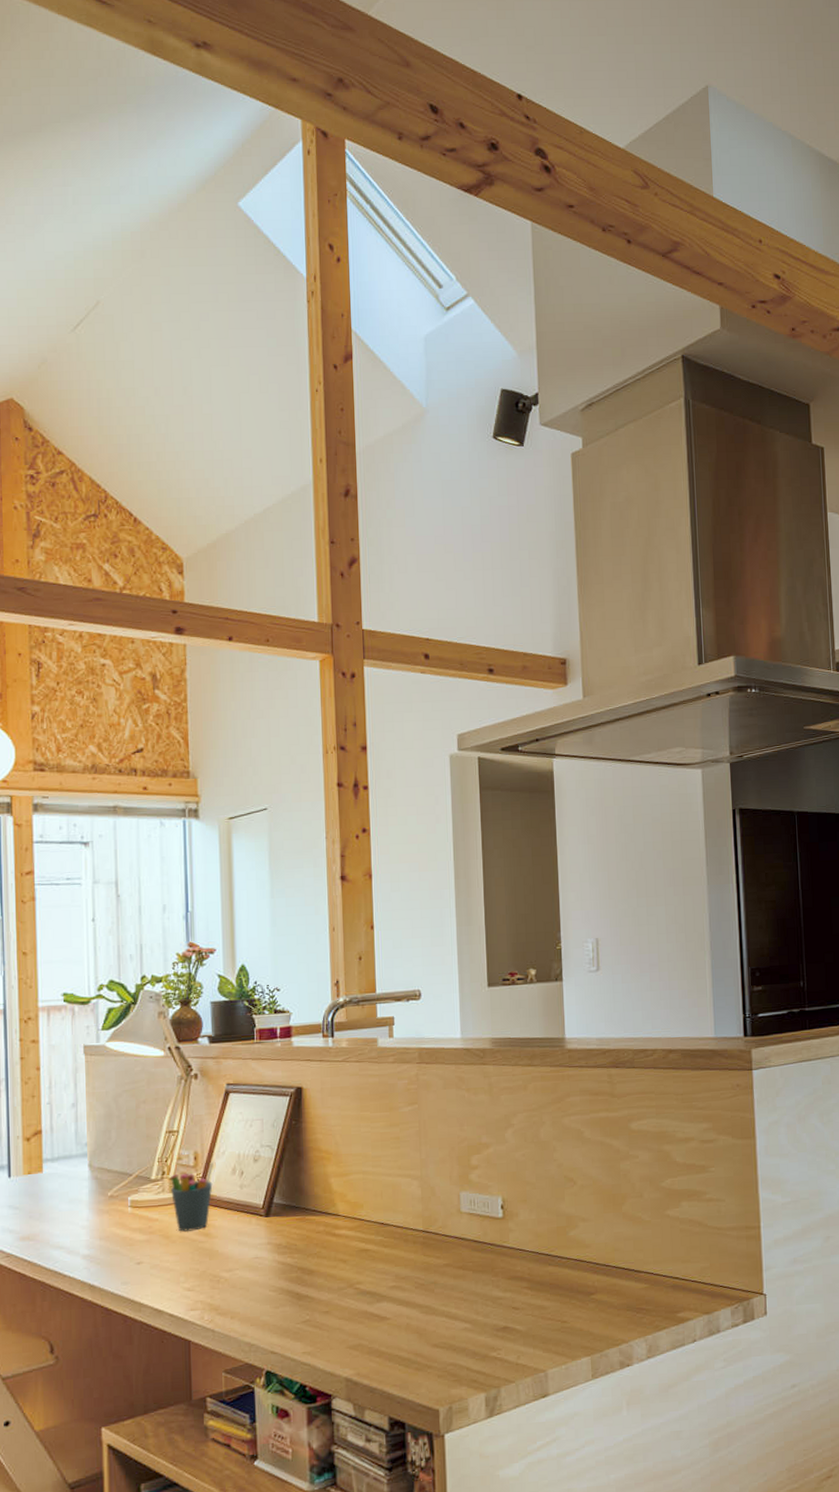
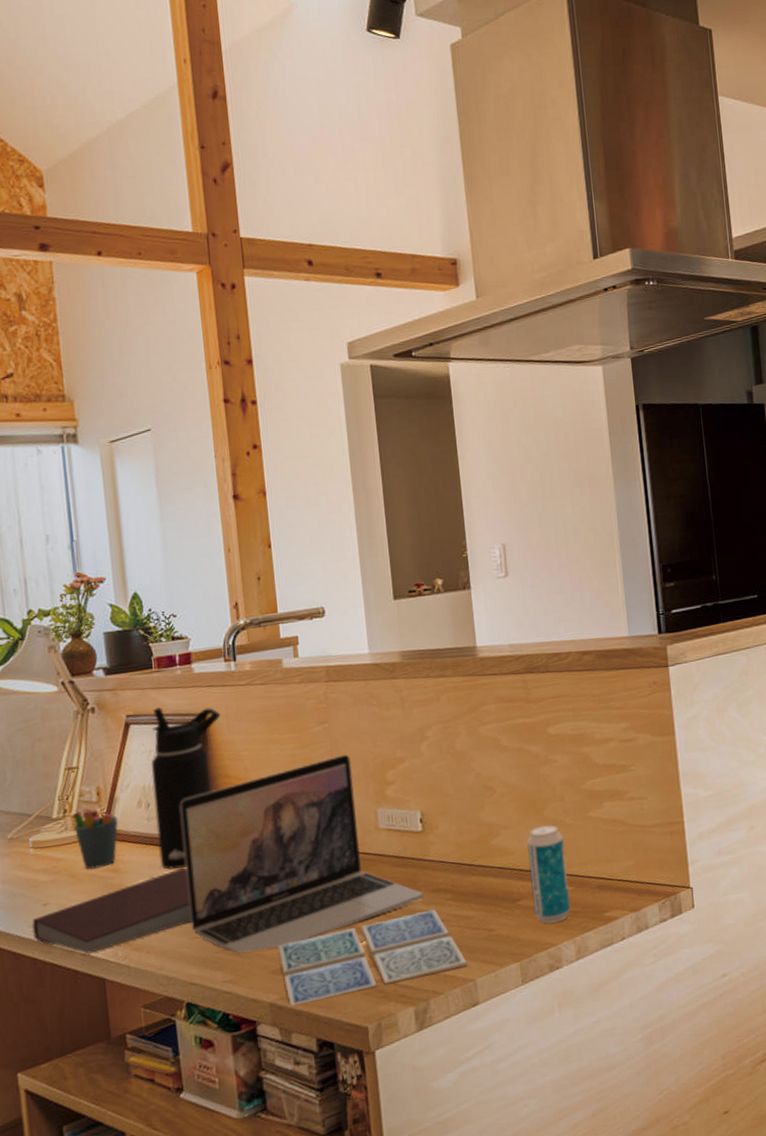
notebook: none [124,1237,276,1315] -> present [31,868,192,954]
water bottle: none [247,1078,316,1238] -> present [151,707,221,870]
laptop: none [271,1136,500,1326] -> present [179,754,424,954]
drink coaster: none [356,1296,539,1383] -> present [277,909,467,1007]
beverage can: none [604,1220,644,1320] -> present [527,824,571,924]

